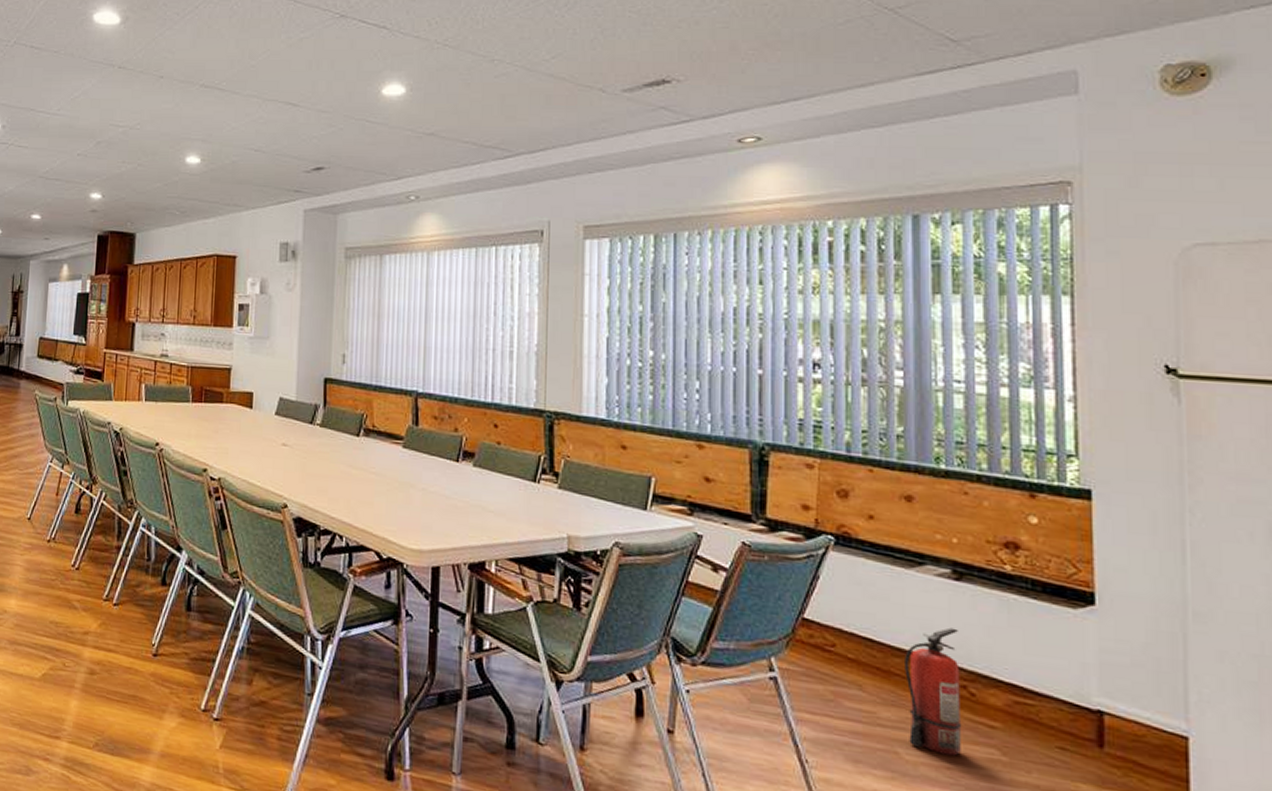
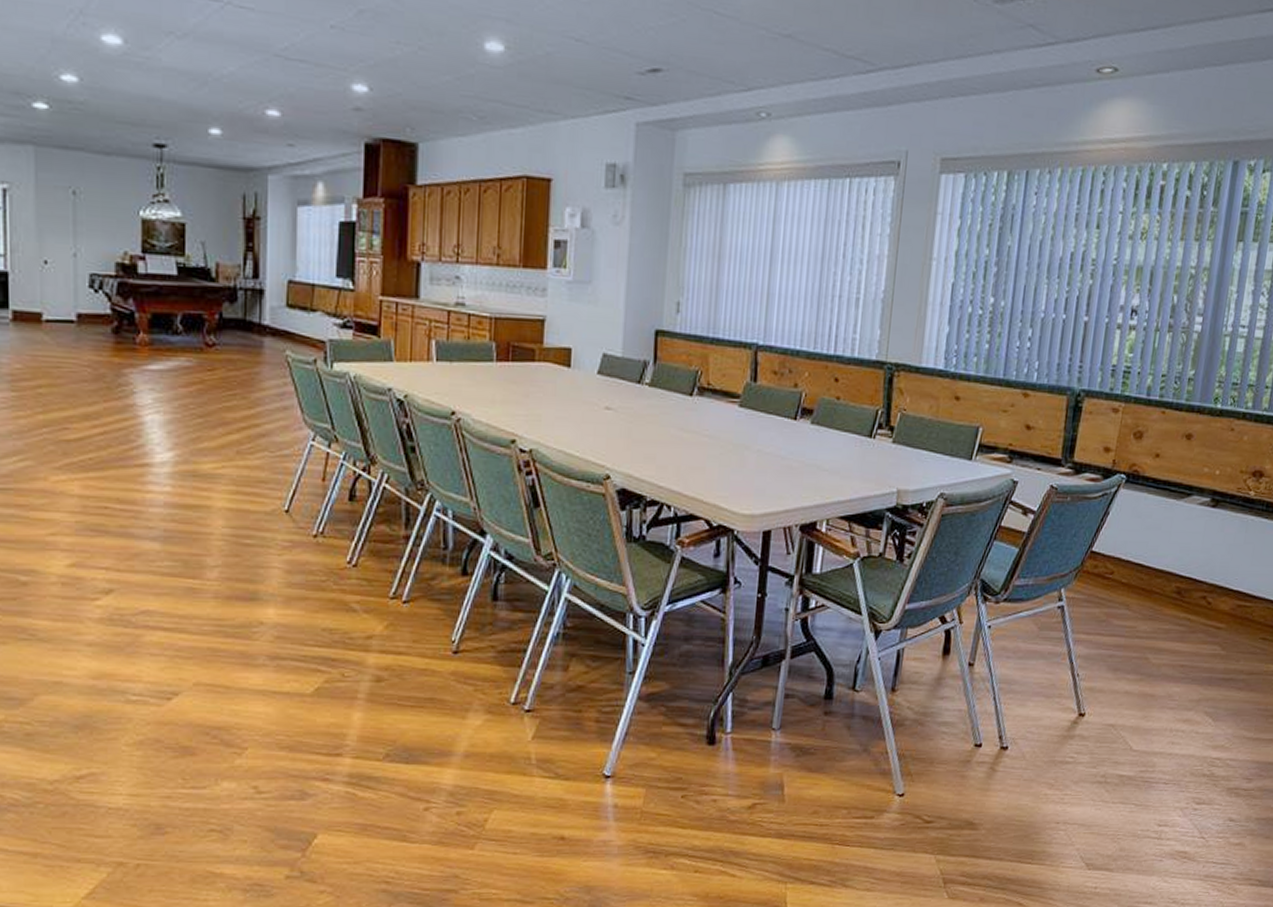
fire extinguisher: present [903,627,962,756] -> none [1157,548,1207,655]

